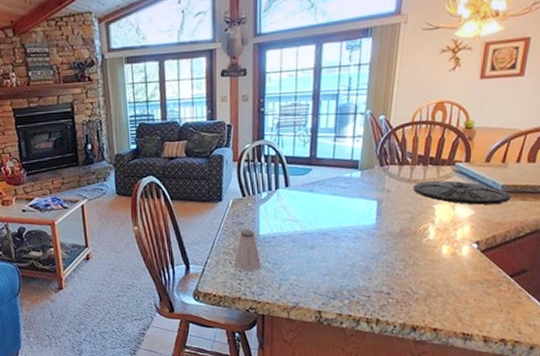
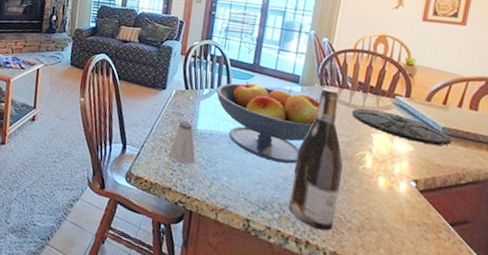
fruit bowl: none [274,176,380,252] -> present [216,81,319,164]
wine bottle: none [357,167,407,307] -> present [288,87,343,231]

